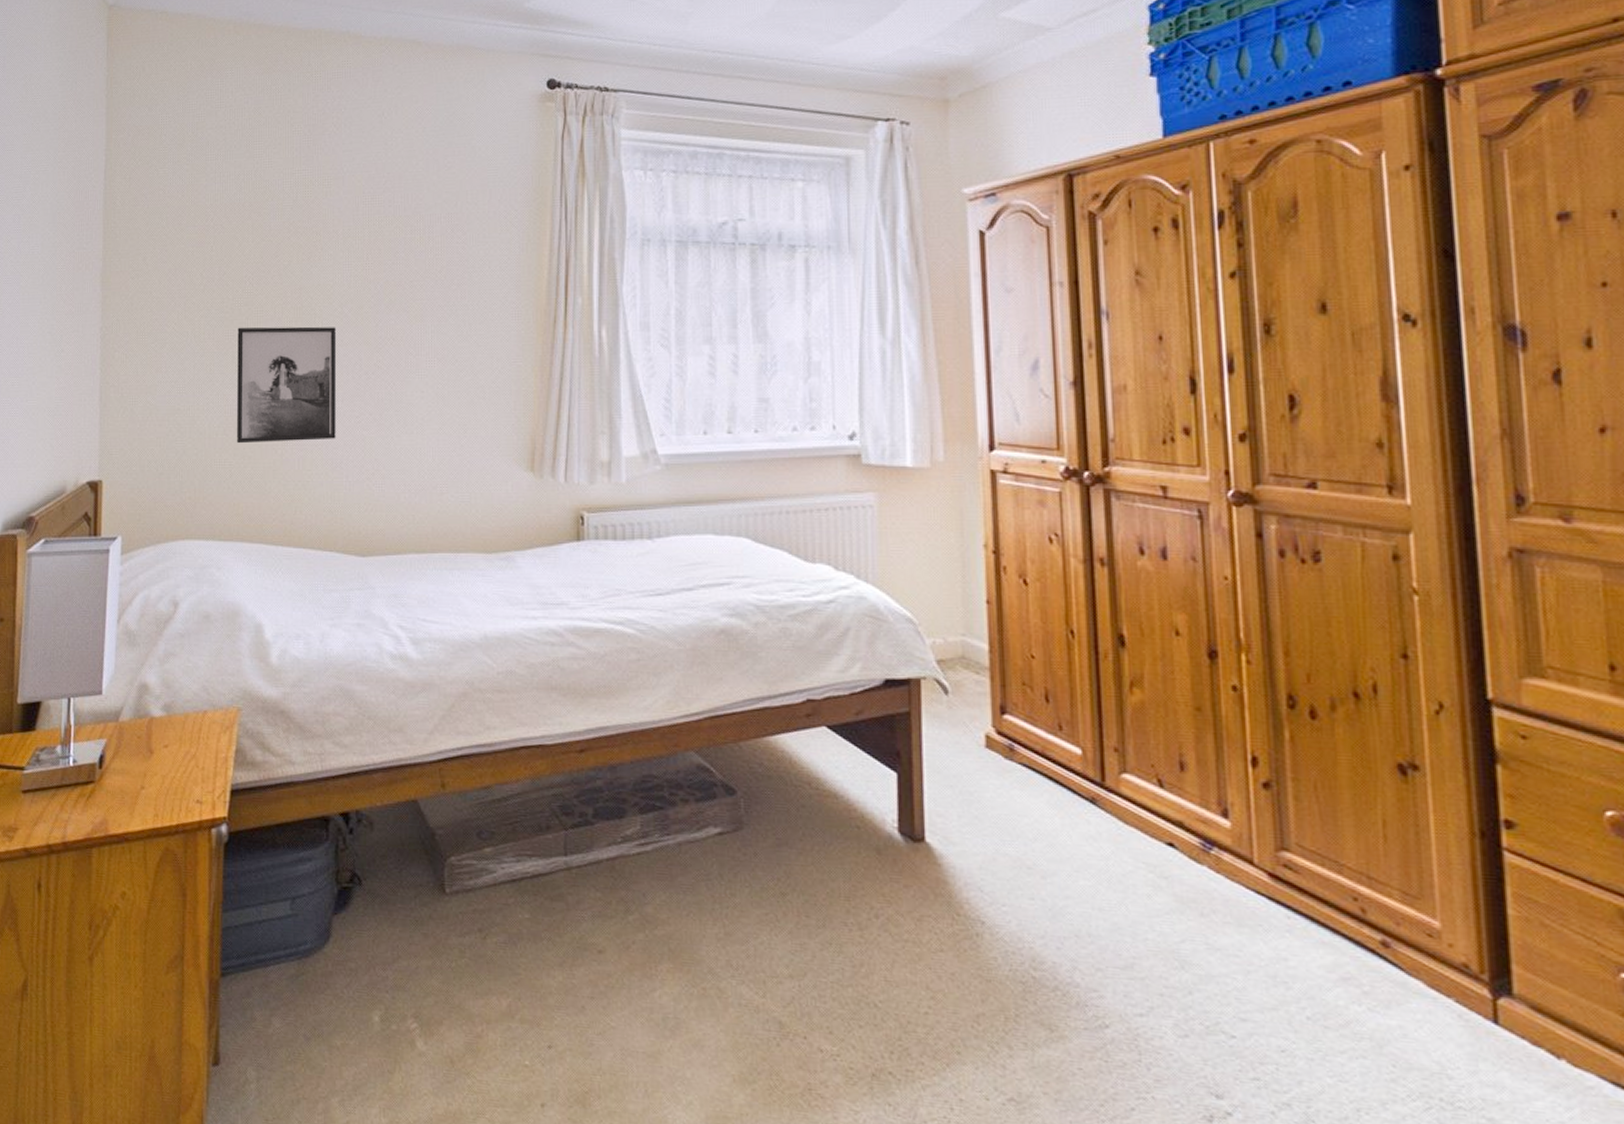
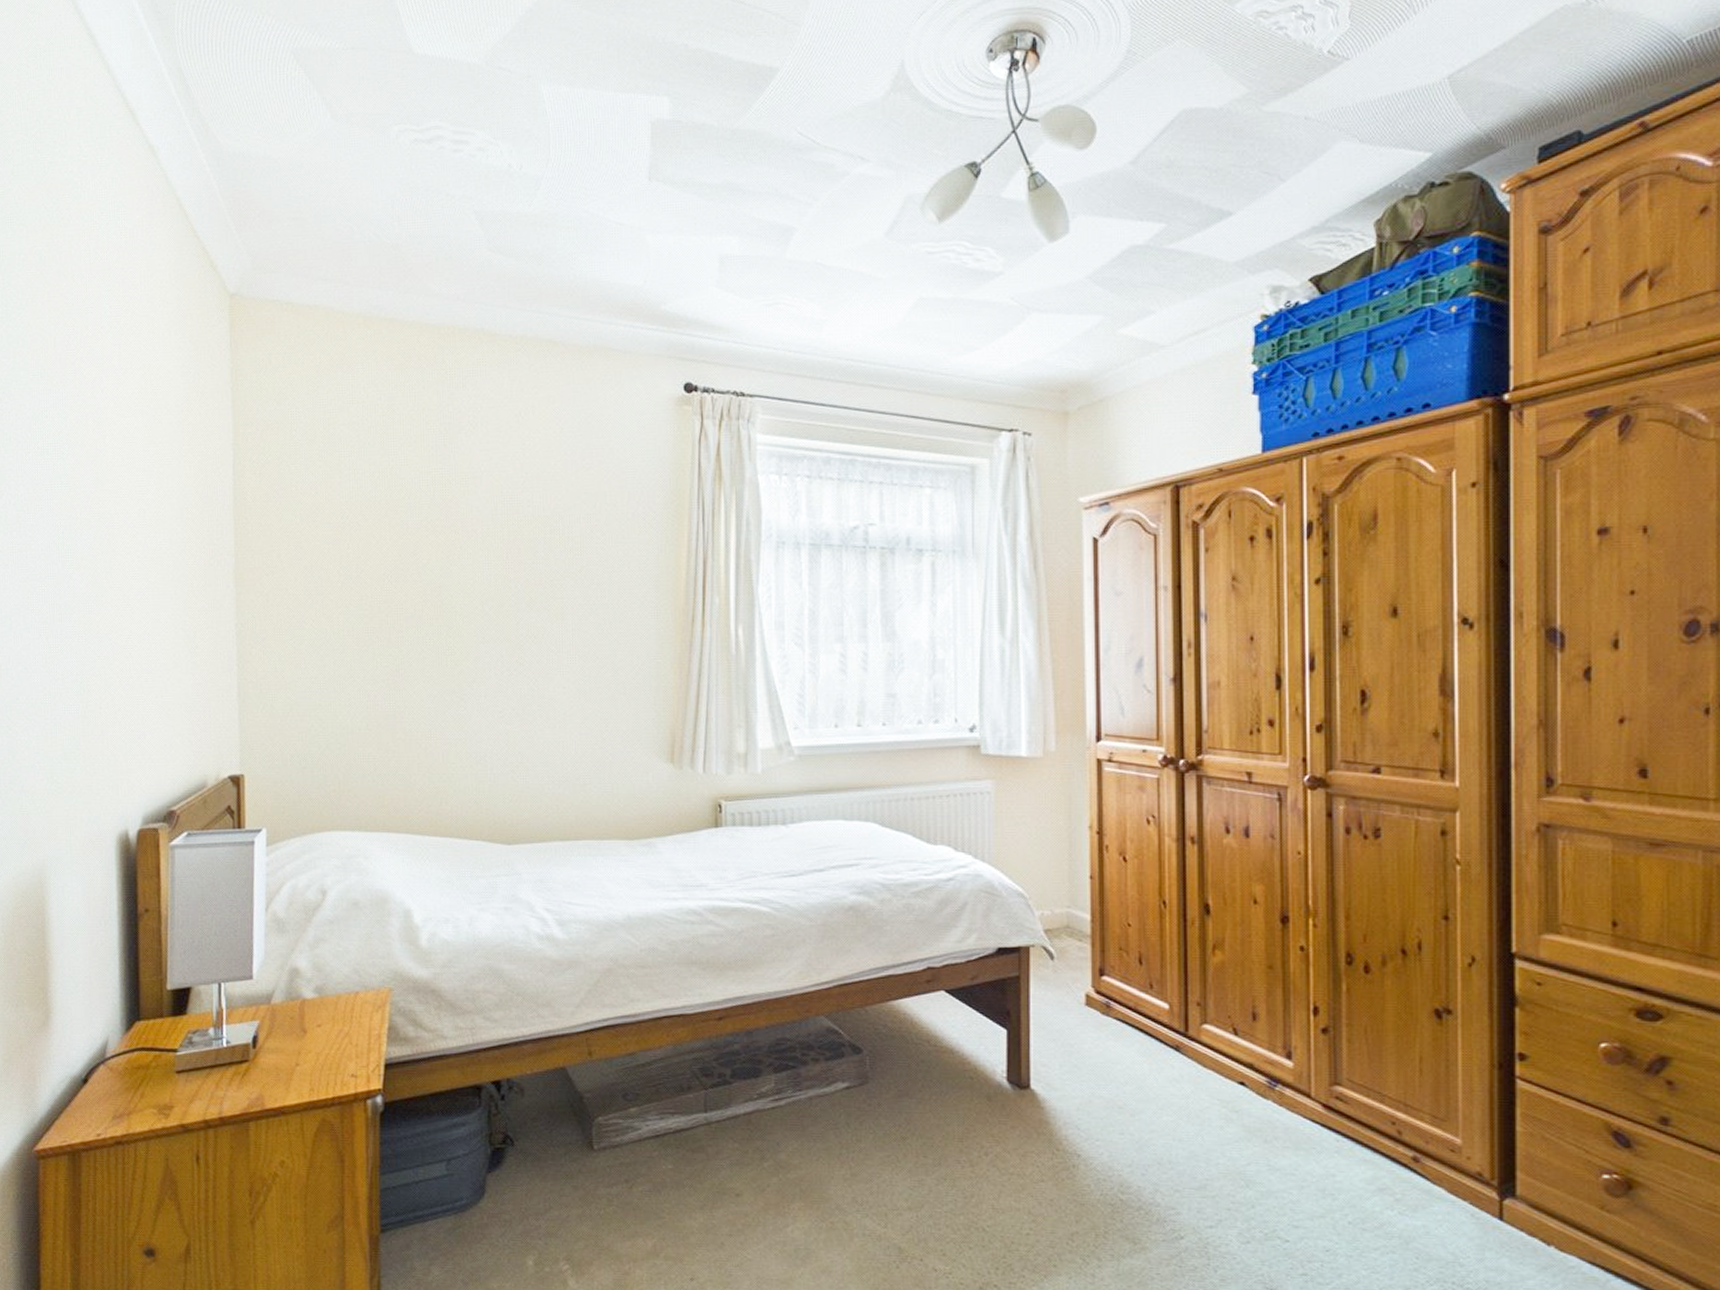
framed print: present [236,326,337,444] -> none [377,624,479,738]

